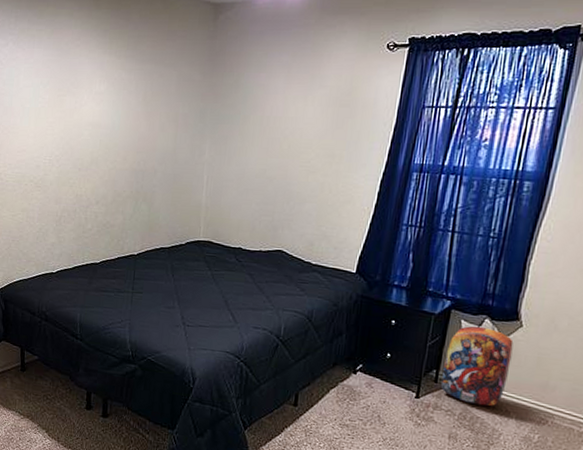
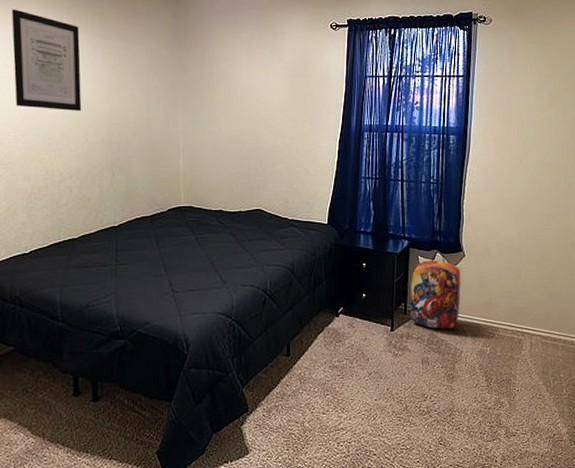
wall art: none [52,33,115,137] -> present [12,9,82,111]

